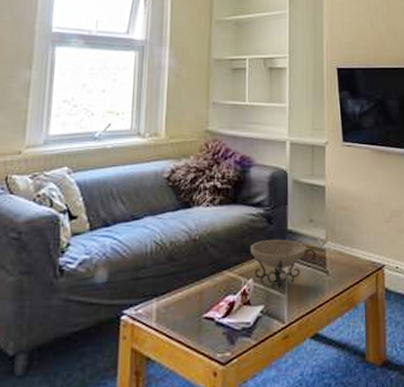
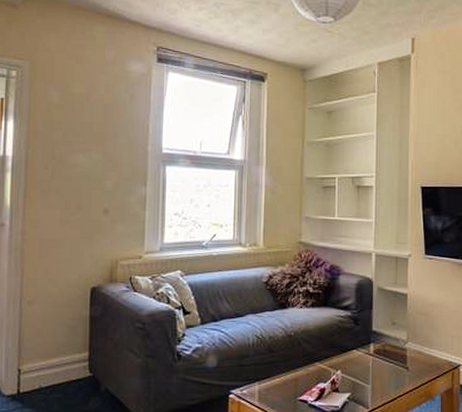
decorative bowl: present [239,239,315,289] -> none [328,338,397,380]

